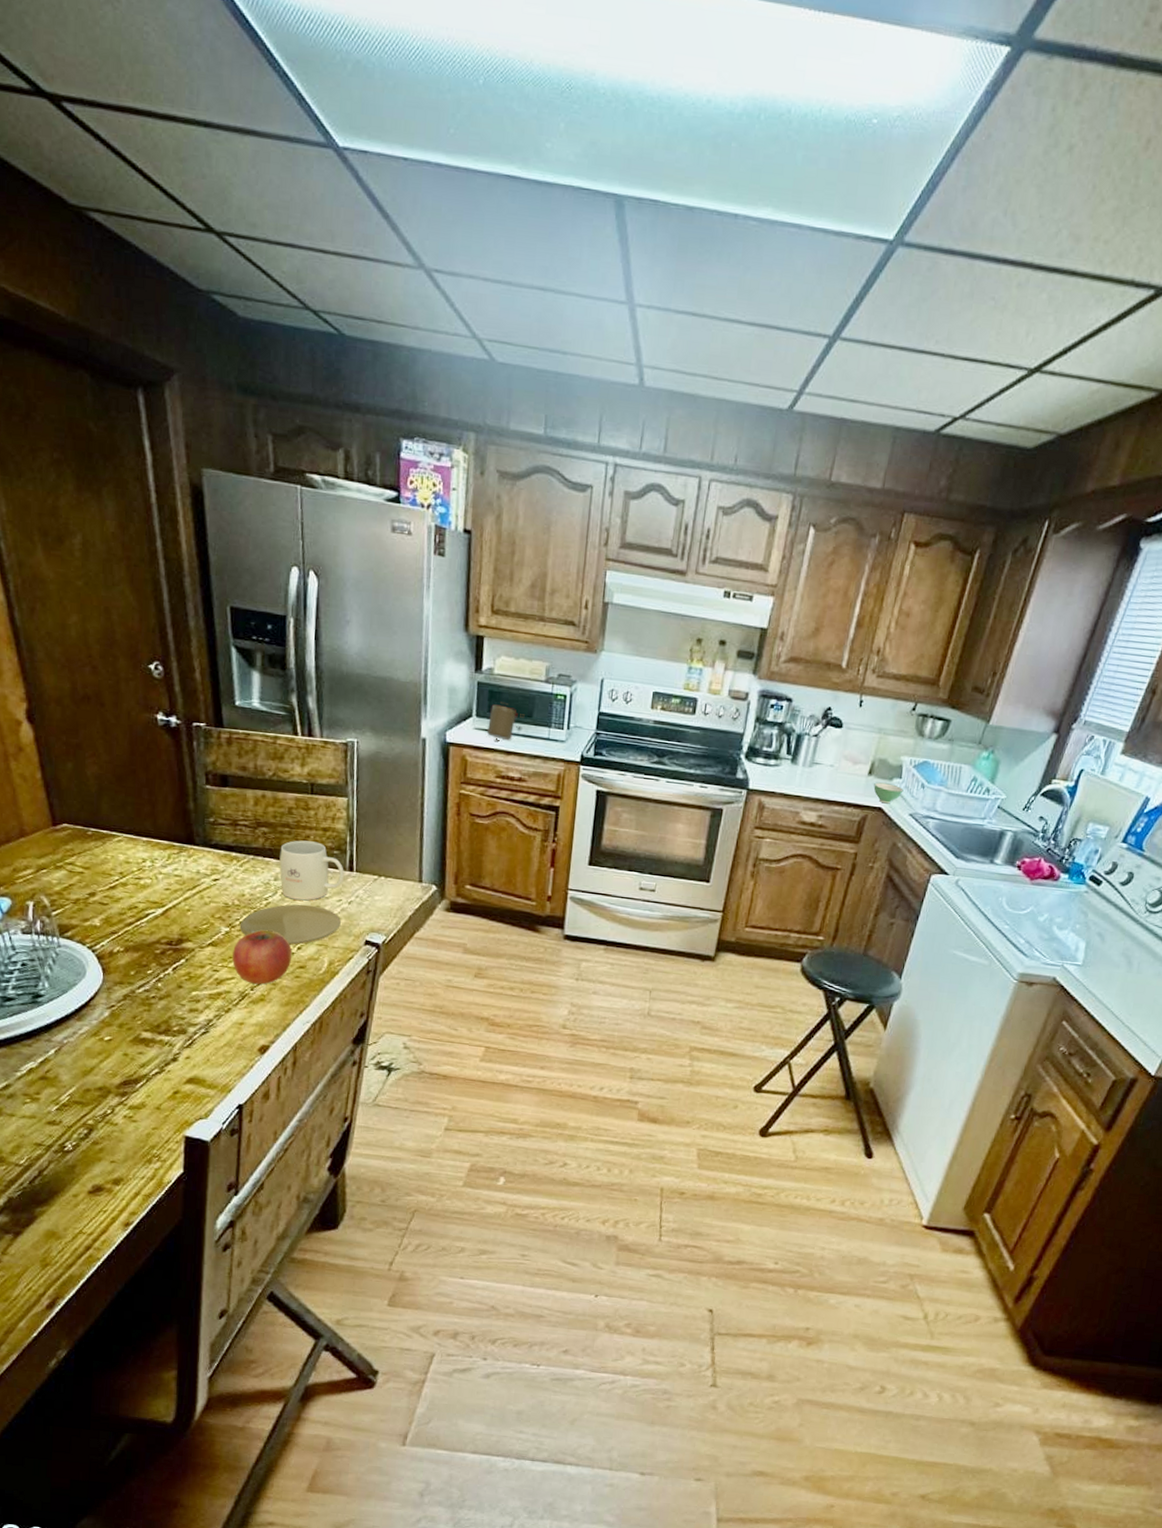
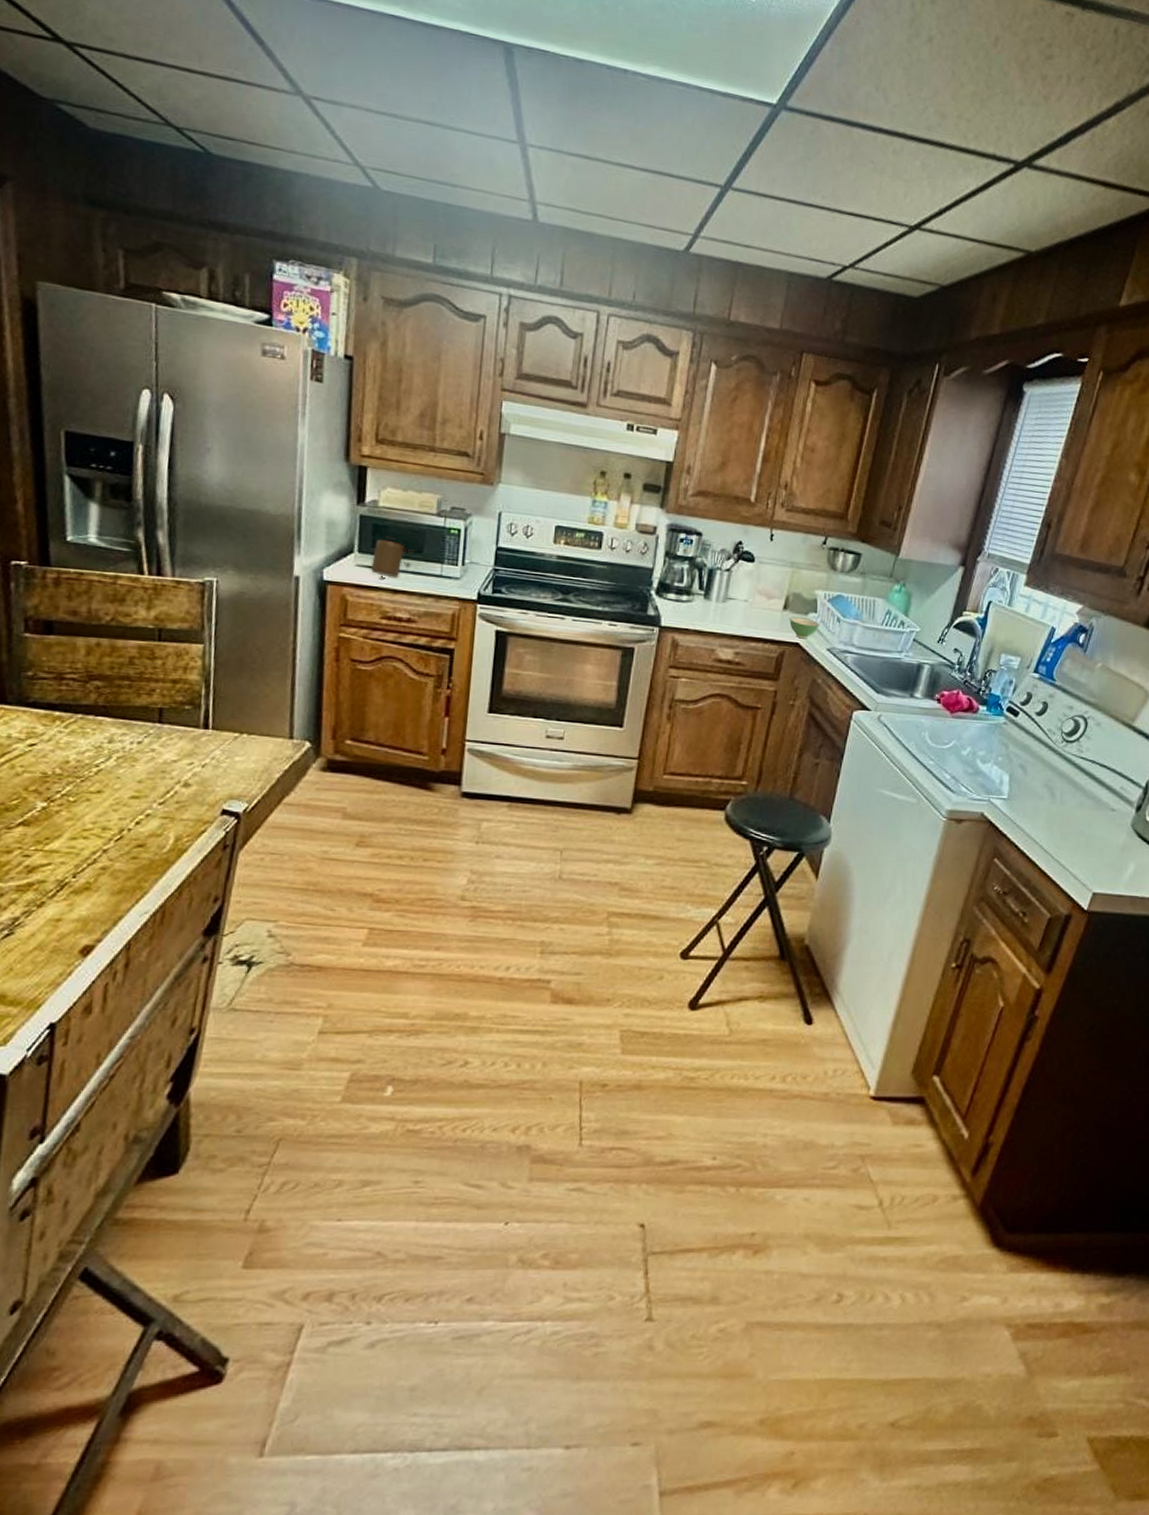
fruit: present [232,930,293,985] -> none [49,803,129,870]
plate: present [239,904,341,945] -> none [60,770,192,820]
mug: present [279,840,345,901] -> none [115,694,199,766]

